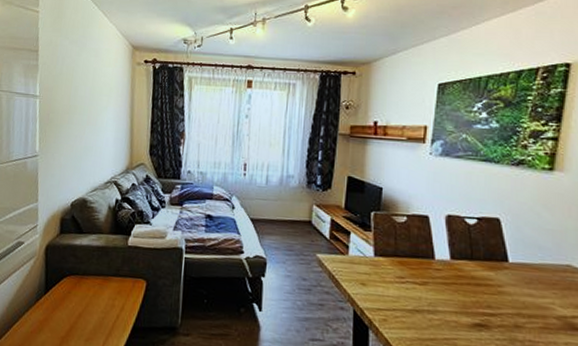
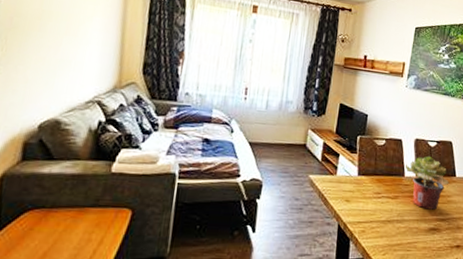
potted plant: none [436,236,499,302] -> present [405,156,450,210]

